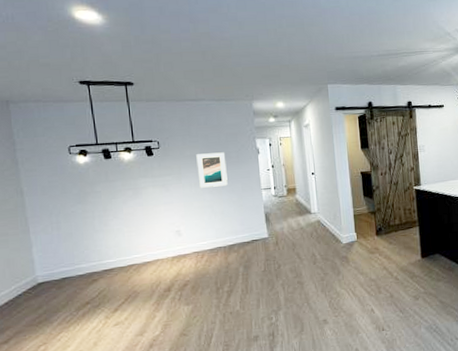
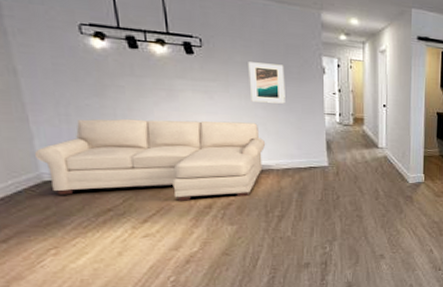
sofa: none [33,207,214,294] -> present [35,118,266,201]

